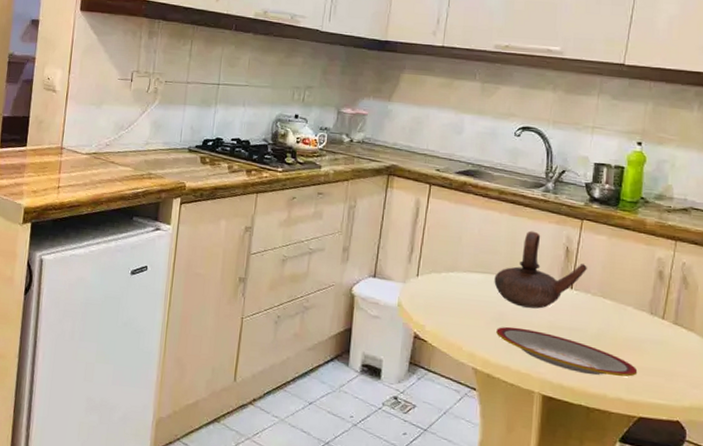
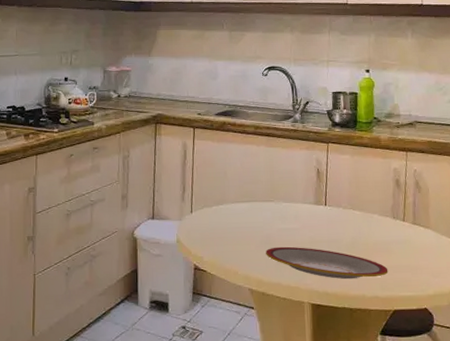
teapot: present [494,231,587,309] -> none [259,158,337,228]

